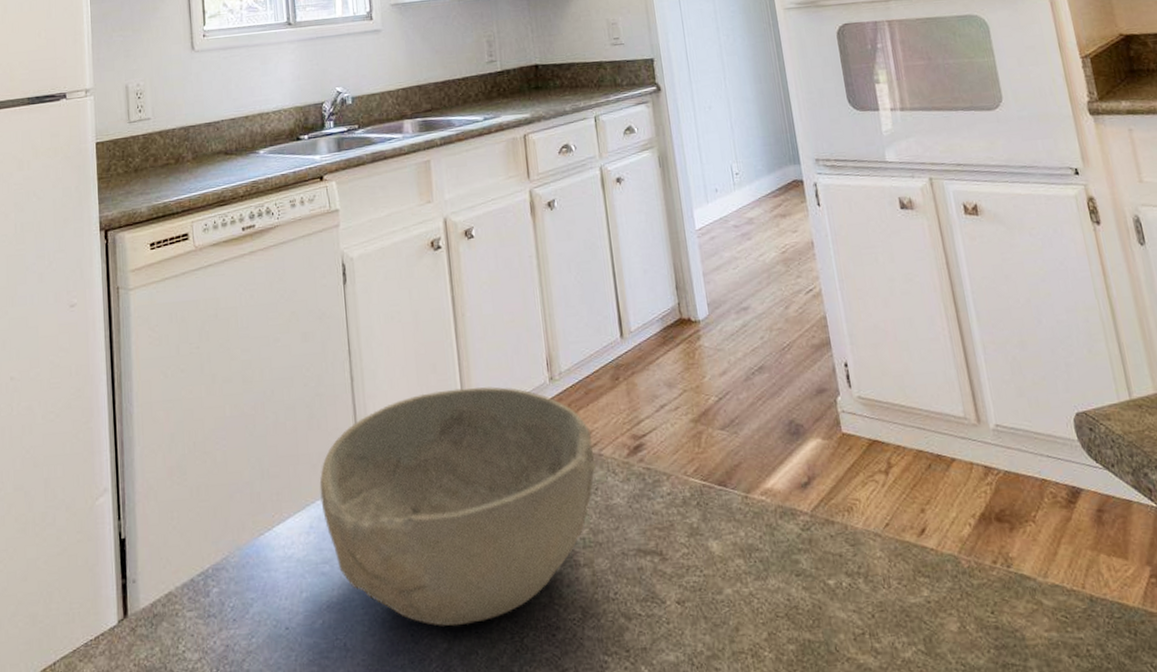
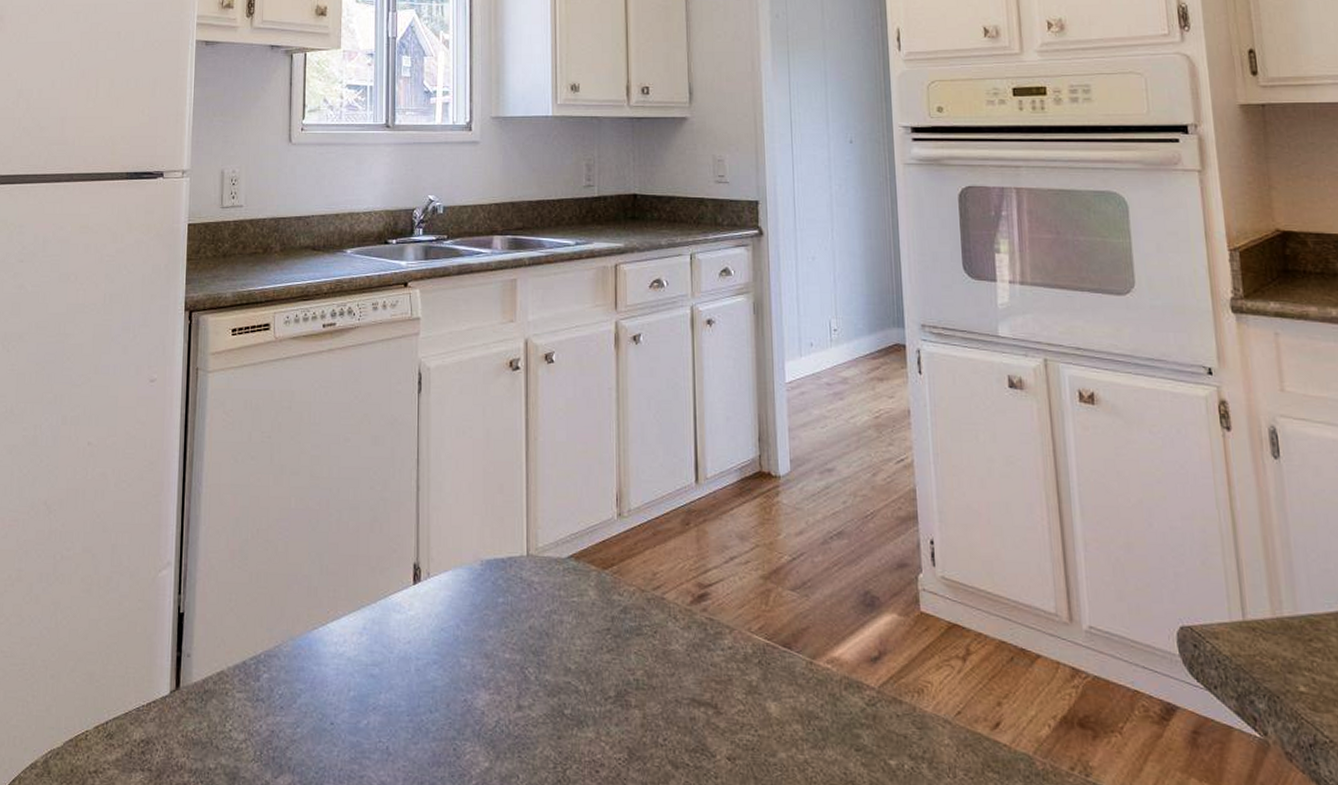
bowl: present [319,386,597,627] -> none [376,511,658,748]

